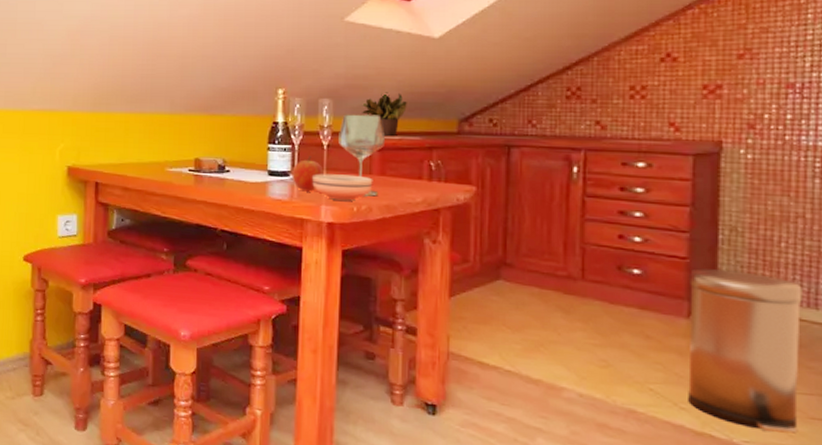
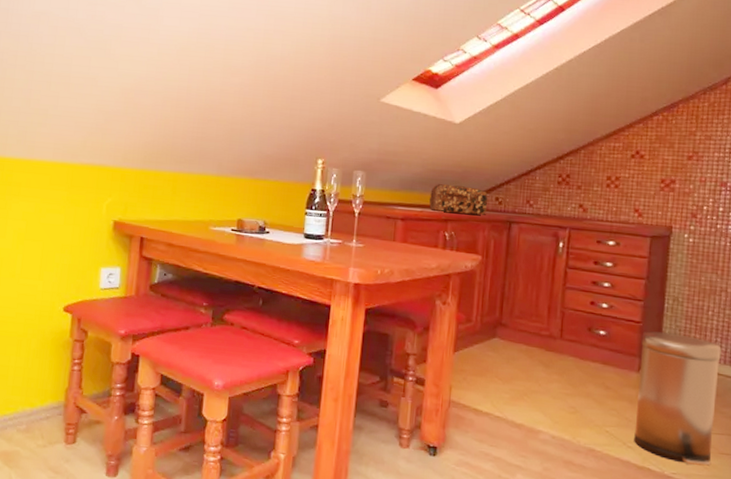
fruit: present [292,156,324,192] -> none [325,222,354,255]
bowl: present [312,174,373,201] -> none [343,239,396,265]
wine glass: present [337,114,386,197] -> none [367,186,409,261]
potted plant: present [361,92,407,137] -> none [389,168,429,209]
bread loaf: none [409,108,480,141] -> present [429,184,488,216]

